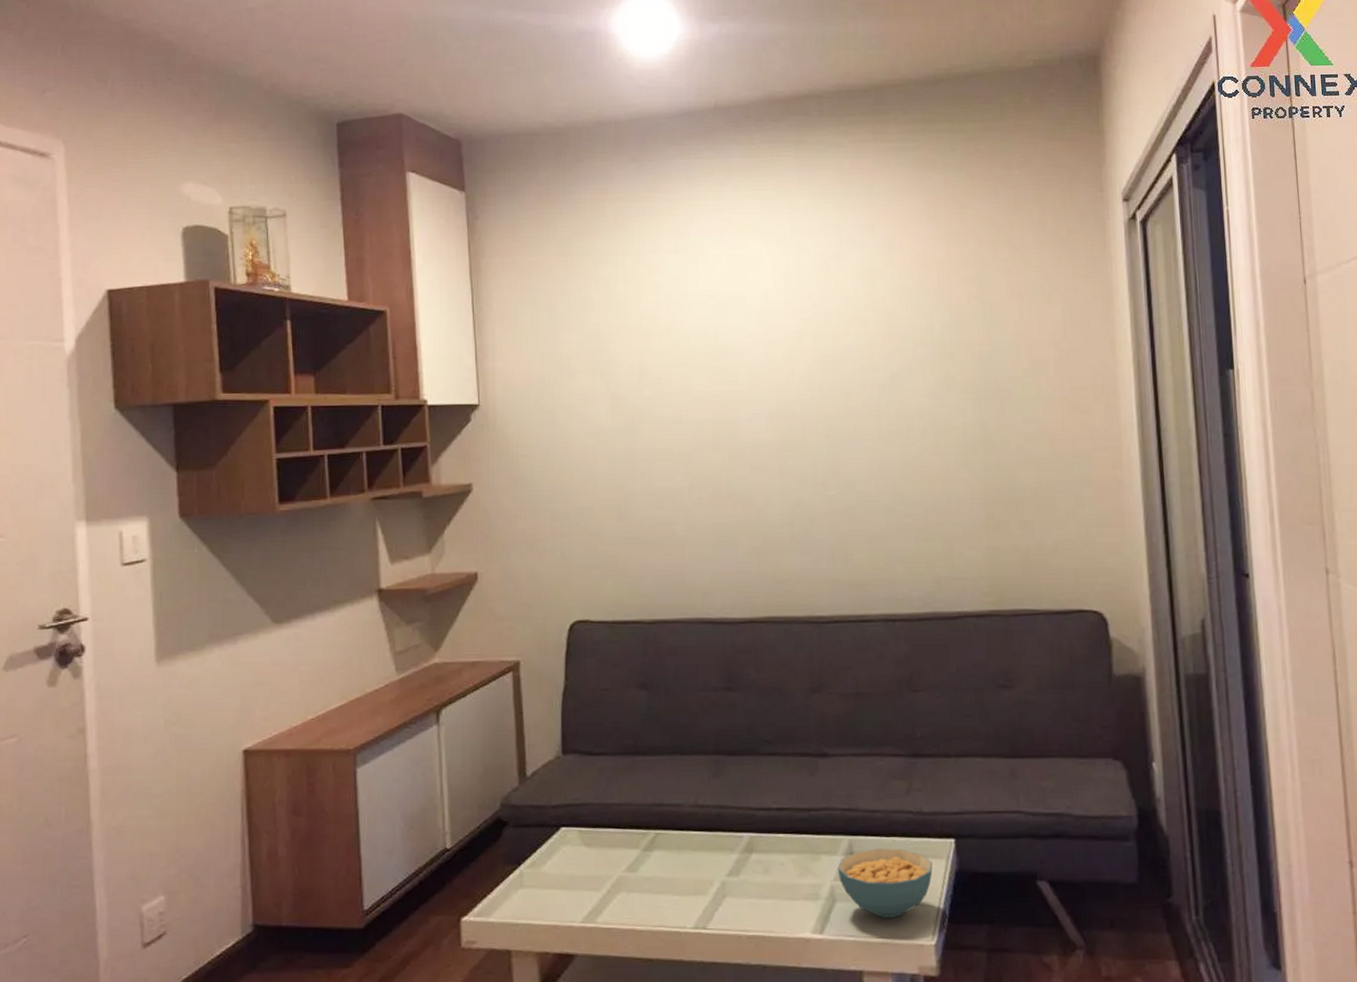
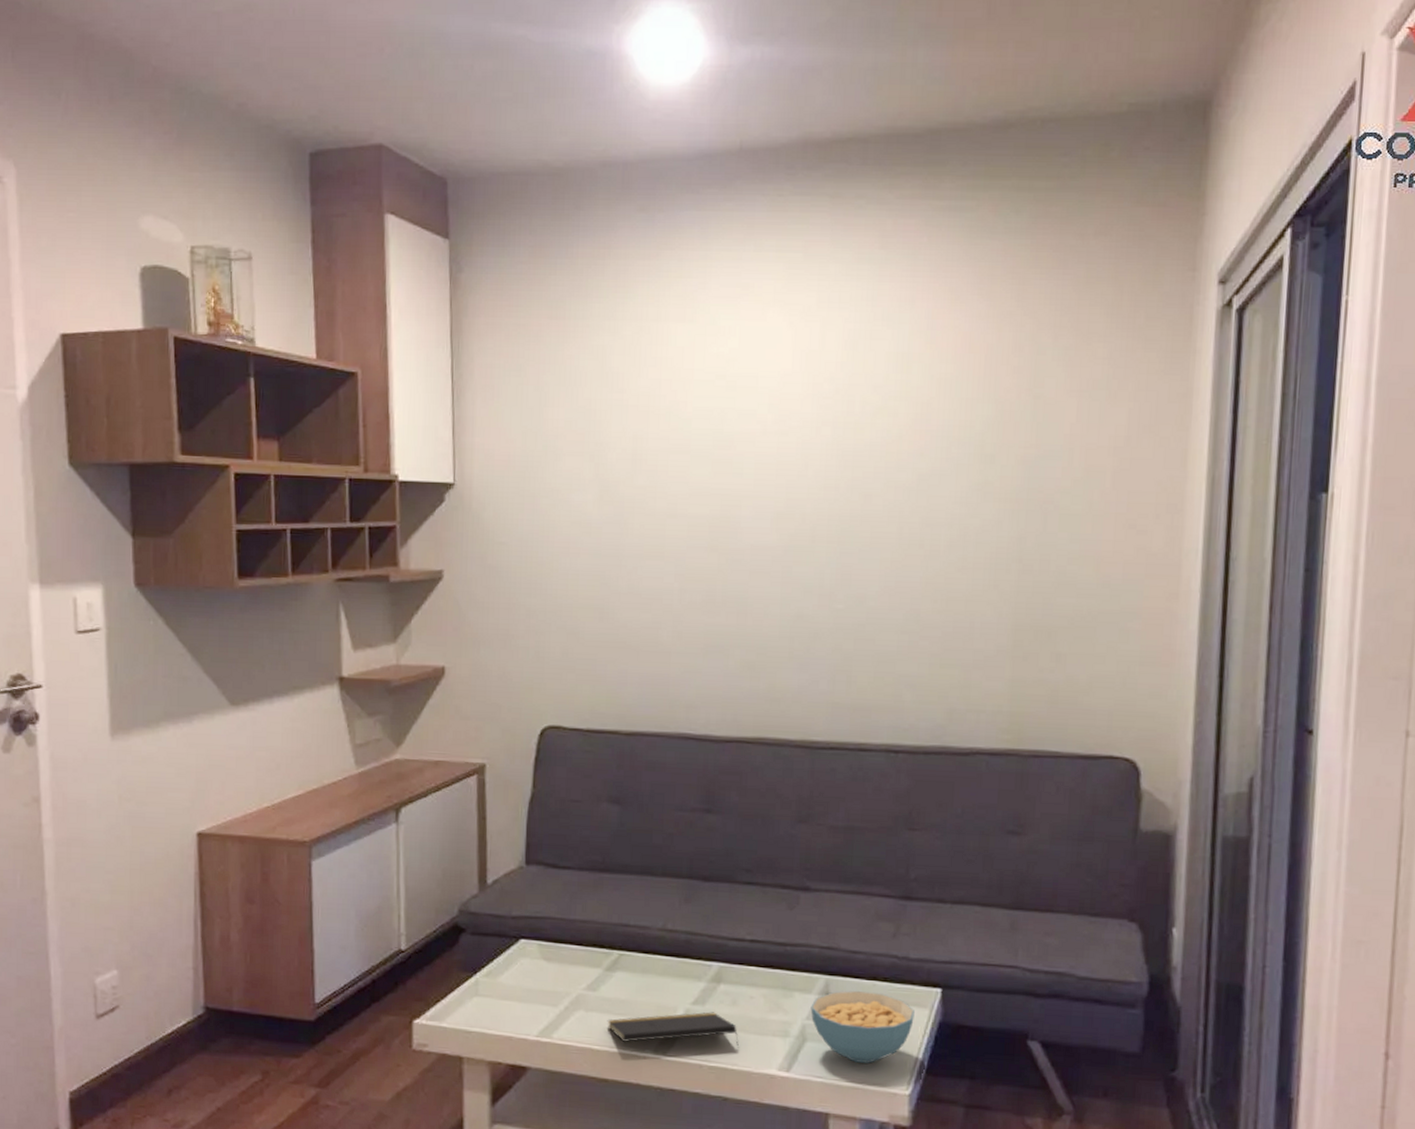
notepad: none [648,882,775,920] -> present [607,1012,740,1048]

